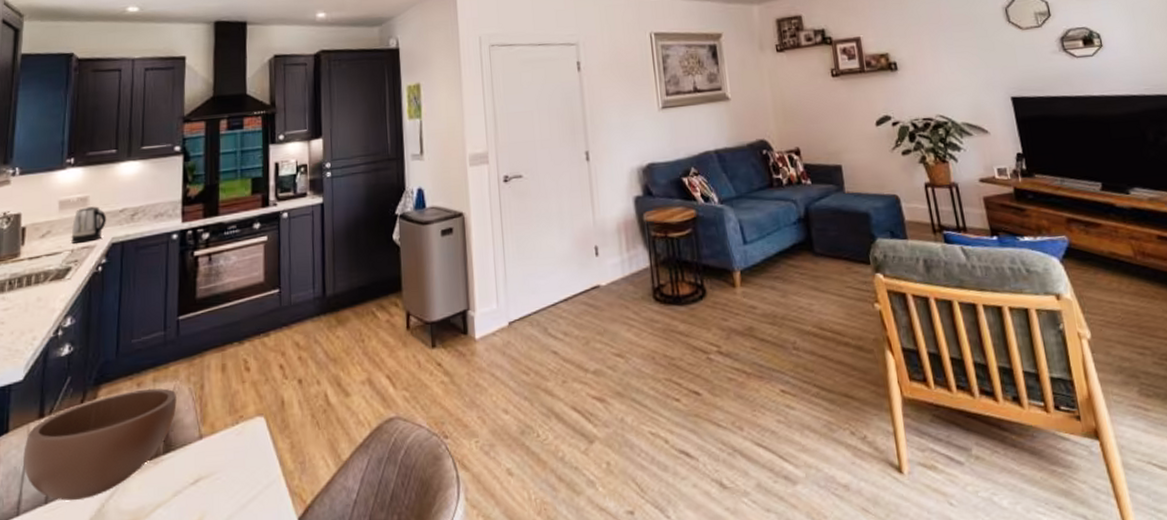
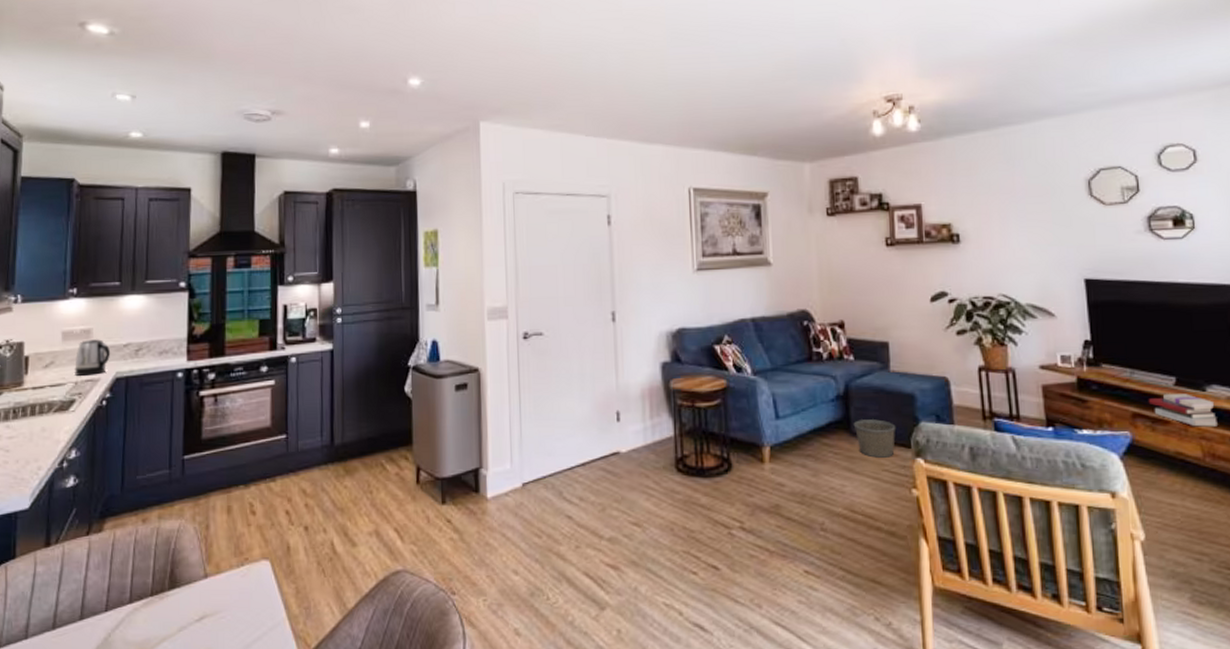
bowl: present [24,388,177,501] -> none [31,526,182,627]
basket: none [815,239,855,276] -> present [853,419,896,458]
books: none [1079,197,1144,228] -> present [1148,394,1218,427]

